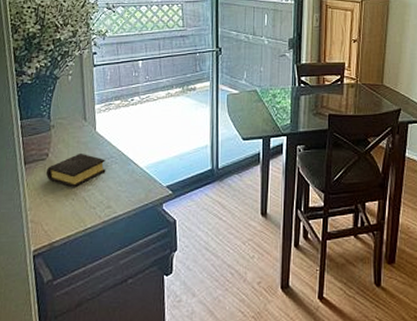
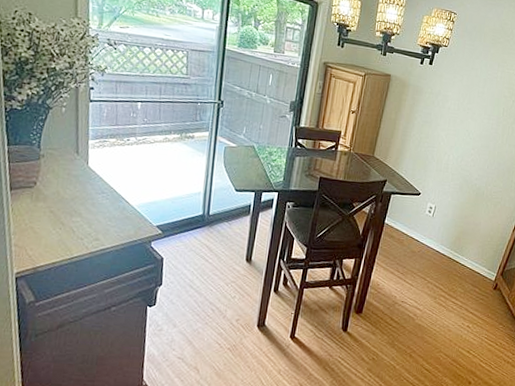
book: present [45,152,106,188] -> none [32,185,96,218]

